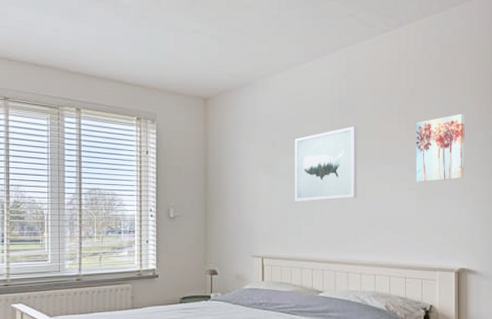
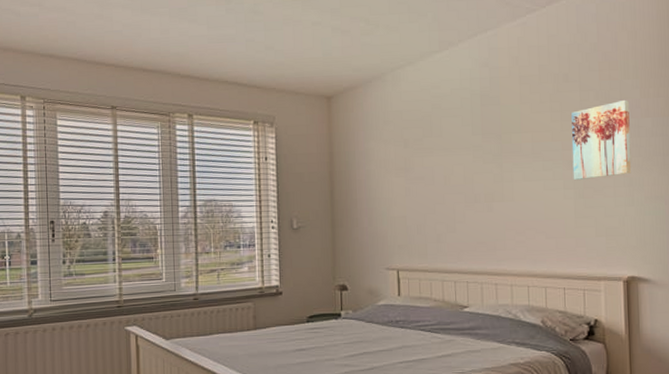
wall art: present [294,126,358,202] -> none [430,120,505,207]

